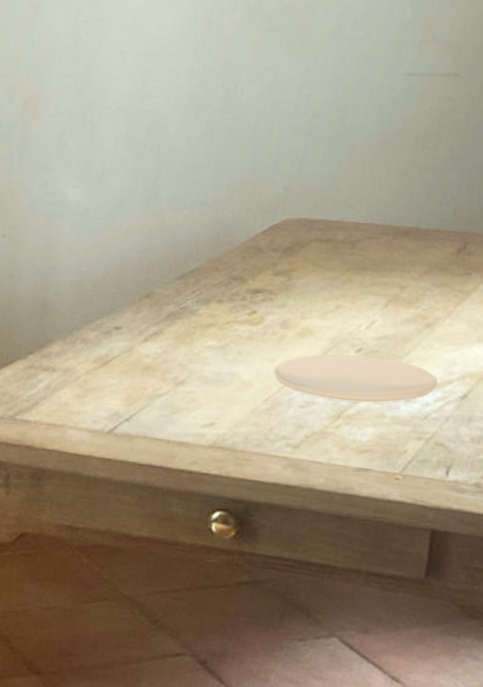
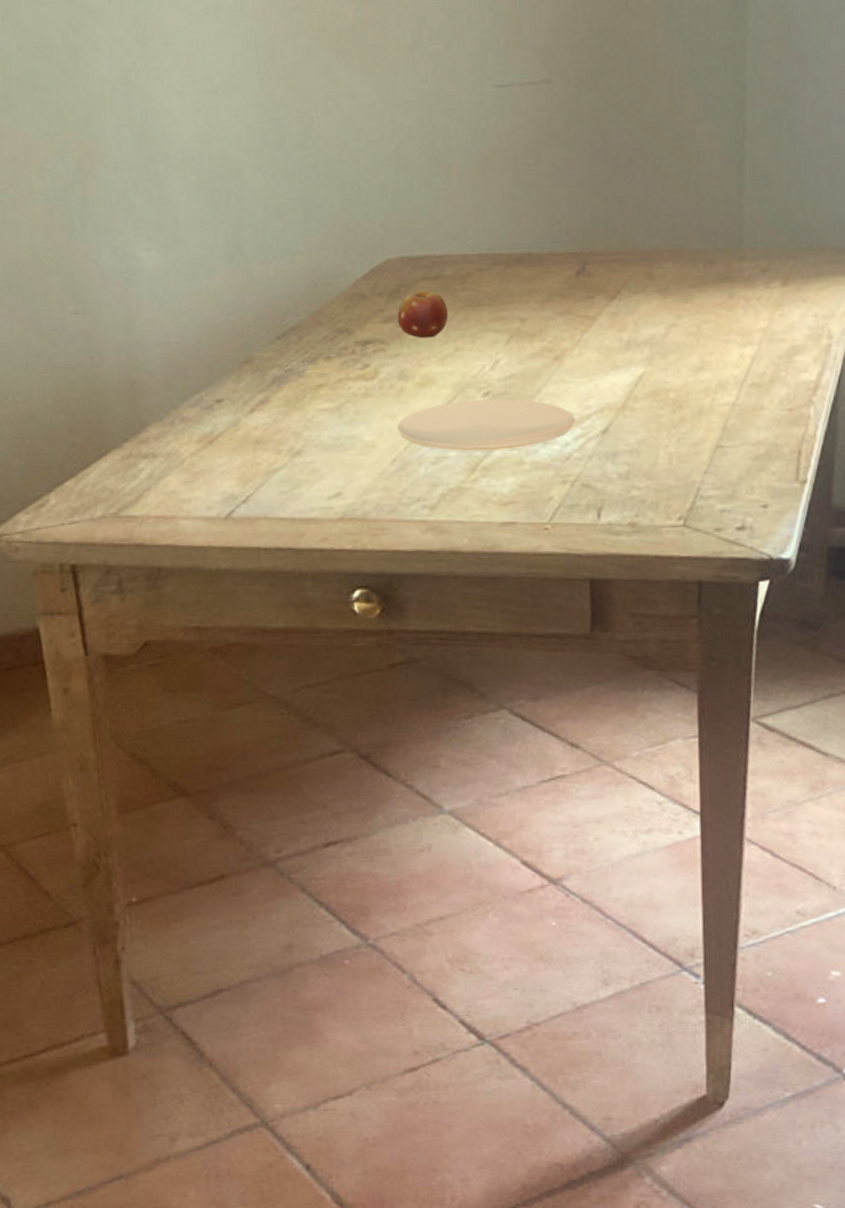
fruit: none [287,250,335,294] -> present [397,290,449,338]

